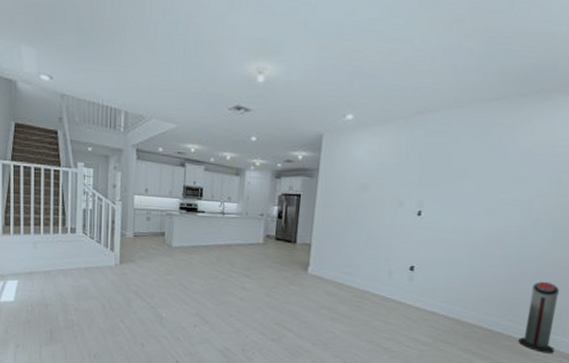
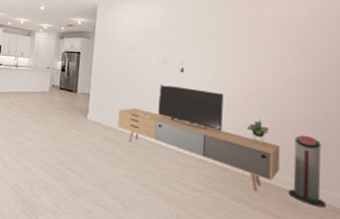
media console: none [342,230,517,341] -> present [118,84,280,191]

